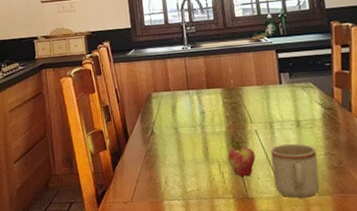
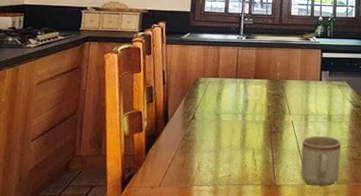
fruit: present [227,137,255,177] -> none [262,126,288,165]

